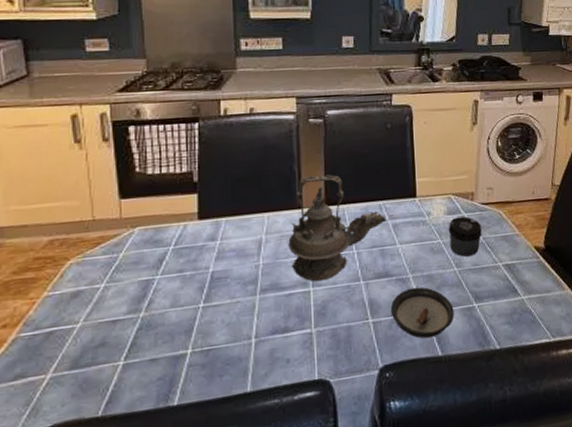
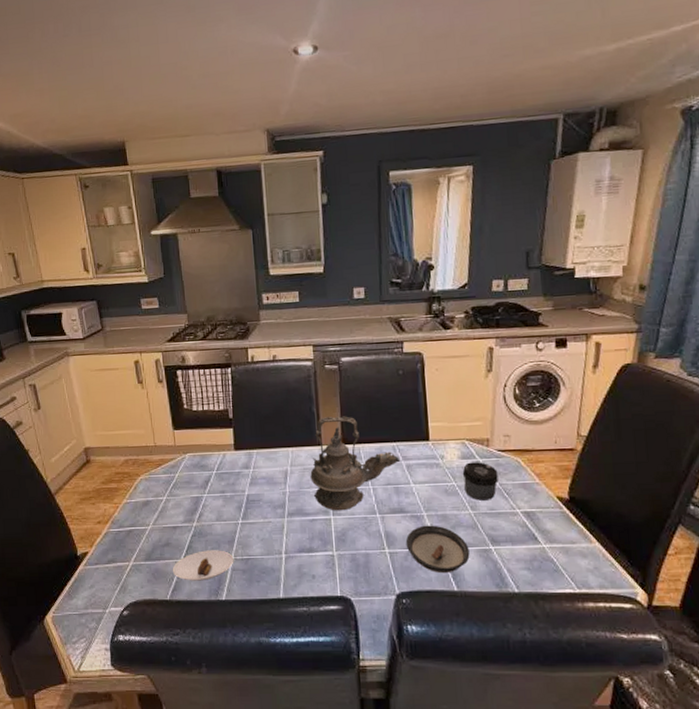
saucer: none [107,343,191,388] -> present [172,550,234,581]

